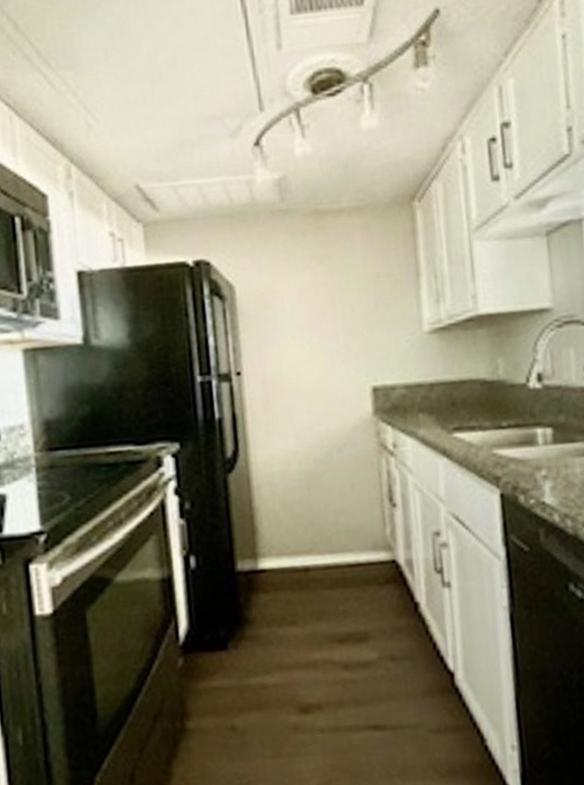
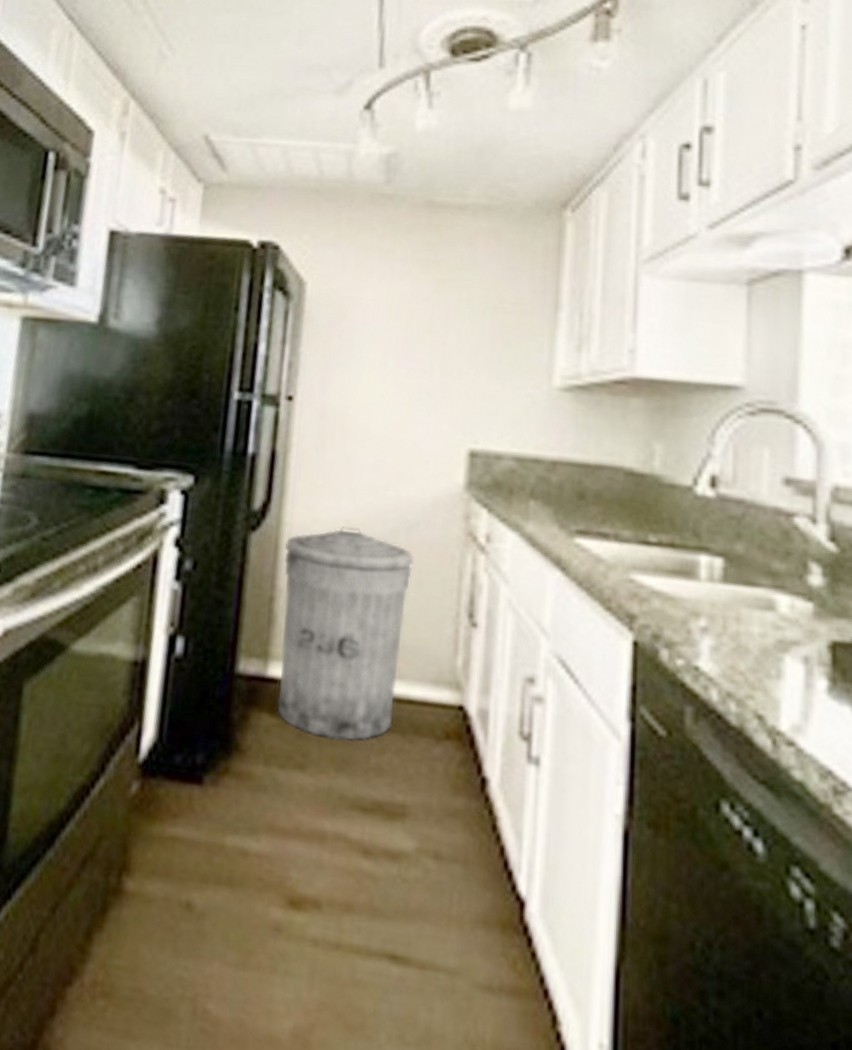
trash can: none [253,455,350,601] -> present [277,526,415,742]

